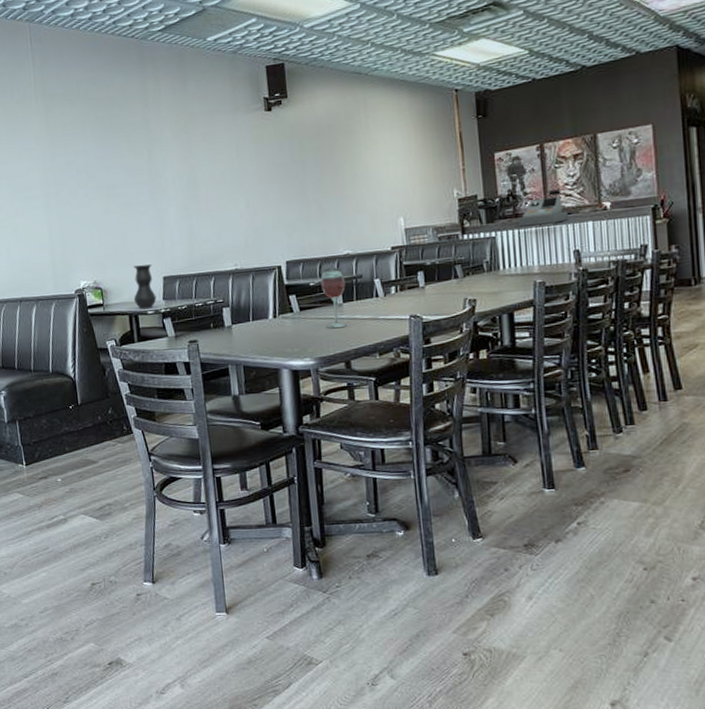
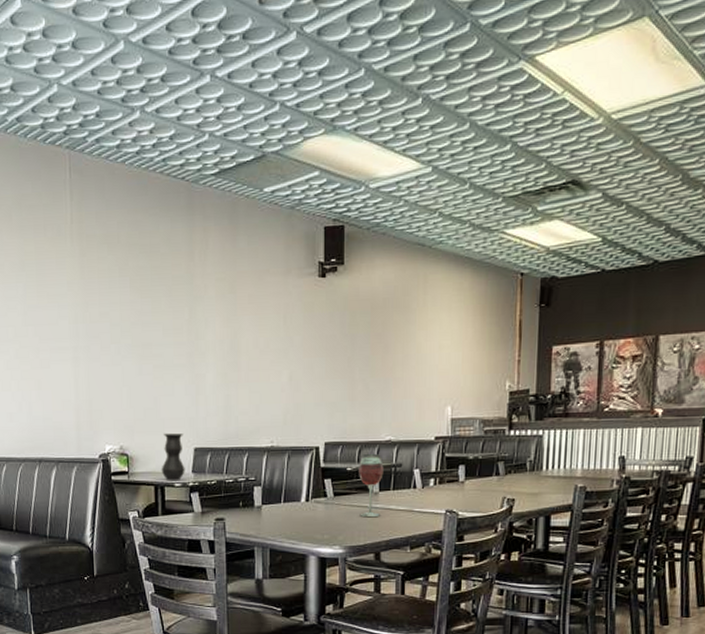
cash register: present [519,189,568,228] -> none [568,391,618,429]

